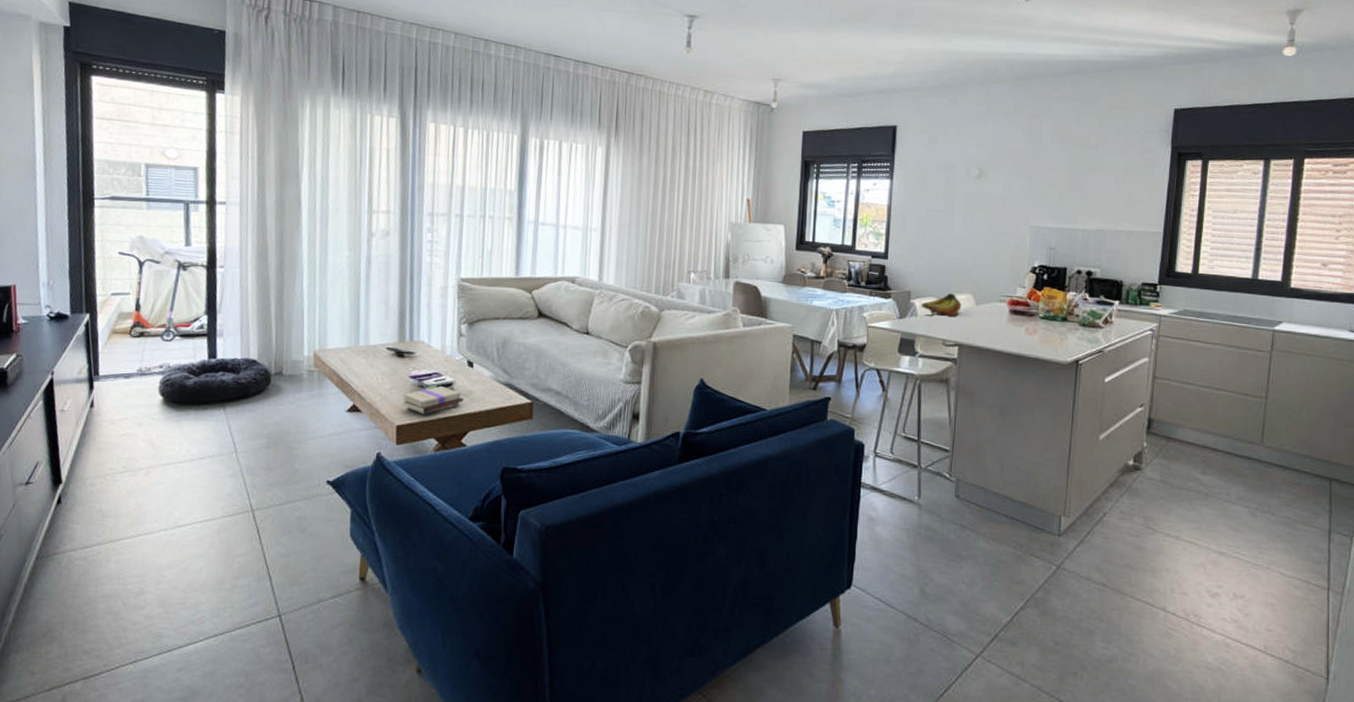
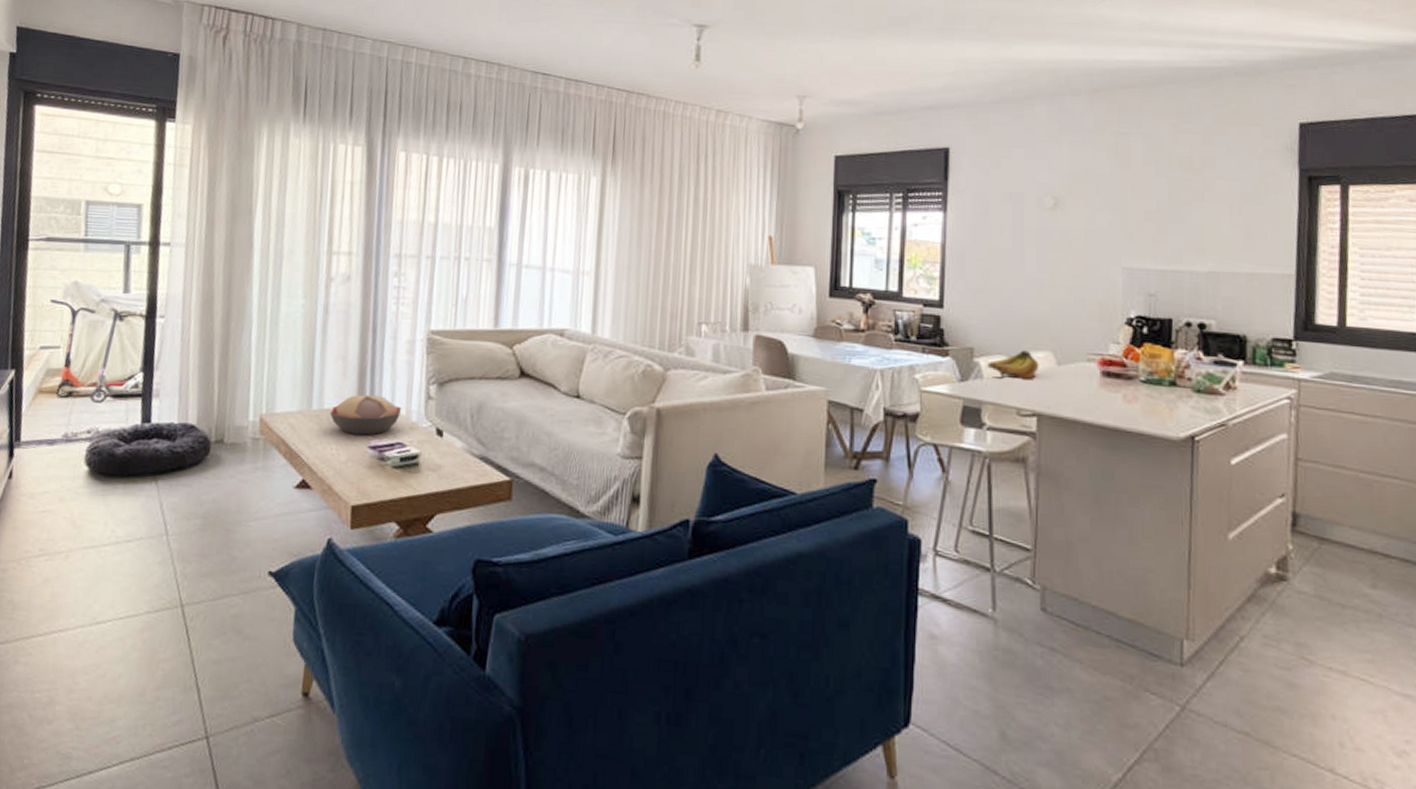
decorative bowl: none [375,333,437,368] -> present [330,394,401,436]
books: present [402,386,464,415] -> none [359,459,431,494]

